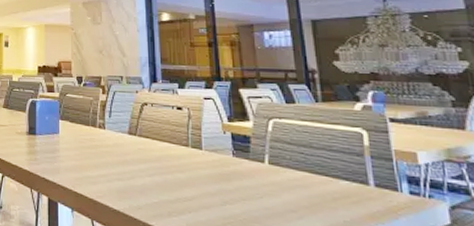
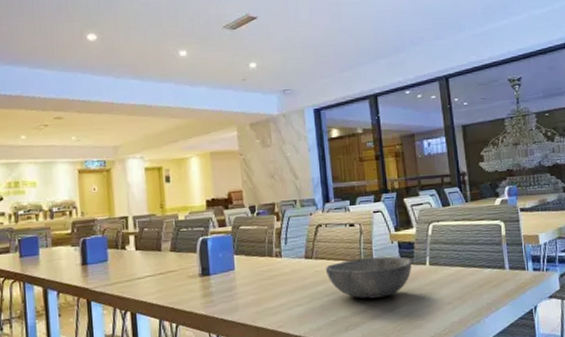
bowl: none [149,143,248,190] -> present [325,256,413,299]

